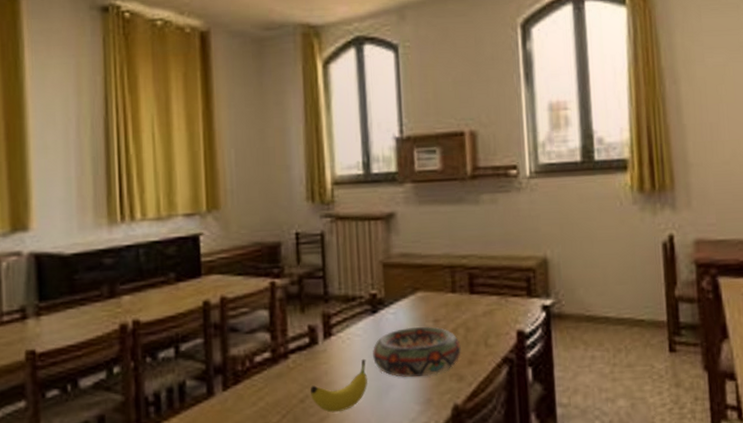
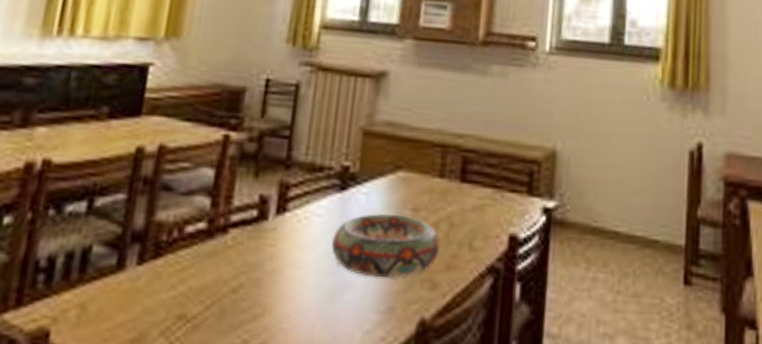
fruit: present [311,358,368,413] -> none [246,245,323,311]

